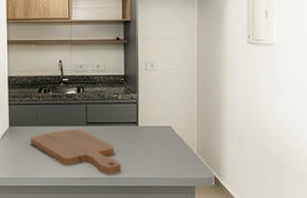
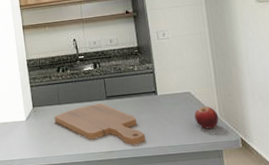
fruit: none [172,142,196,164] -> present [194,106,219,129]

